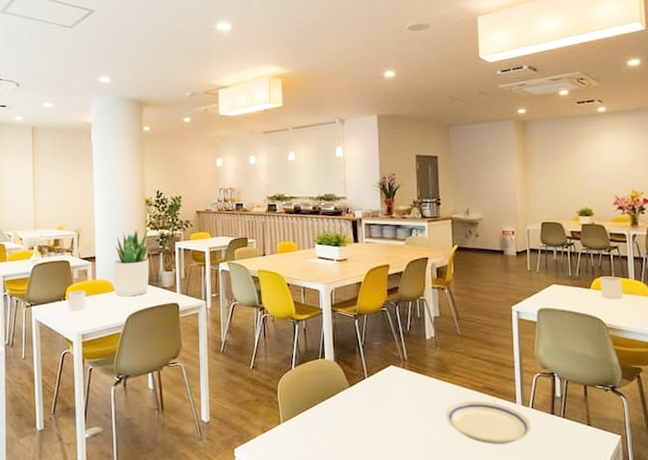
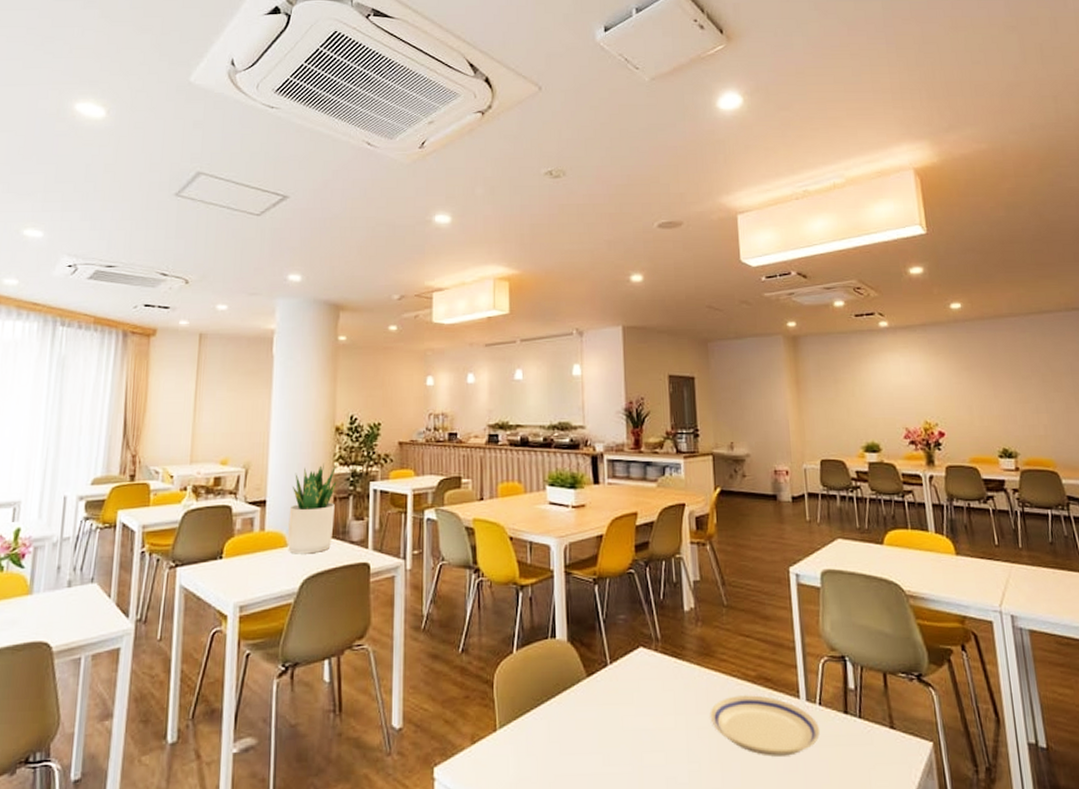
mug: present [67,291,86,311] -> none [224,546,250,573]
cup: present [600,276,624,300] -> none [894,528,924,559]

